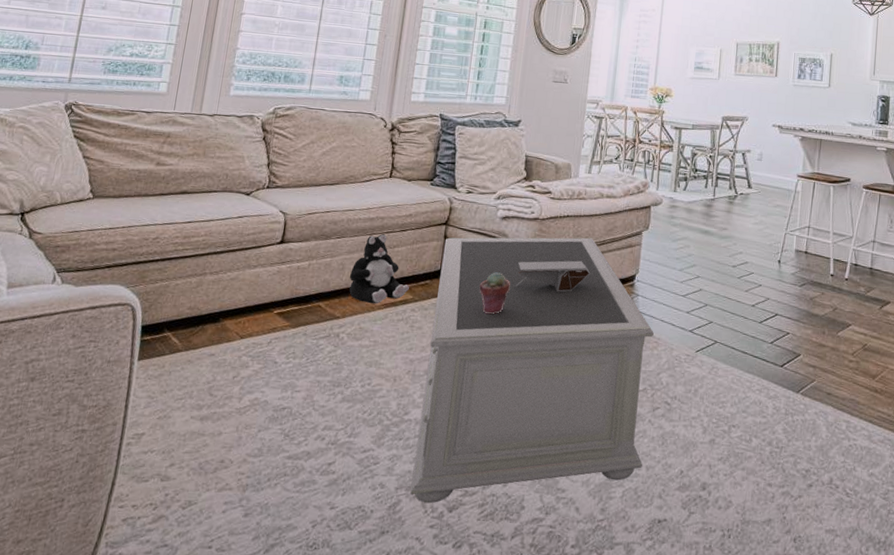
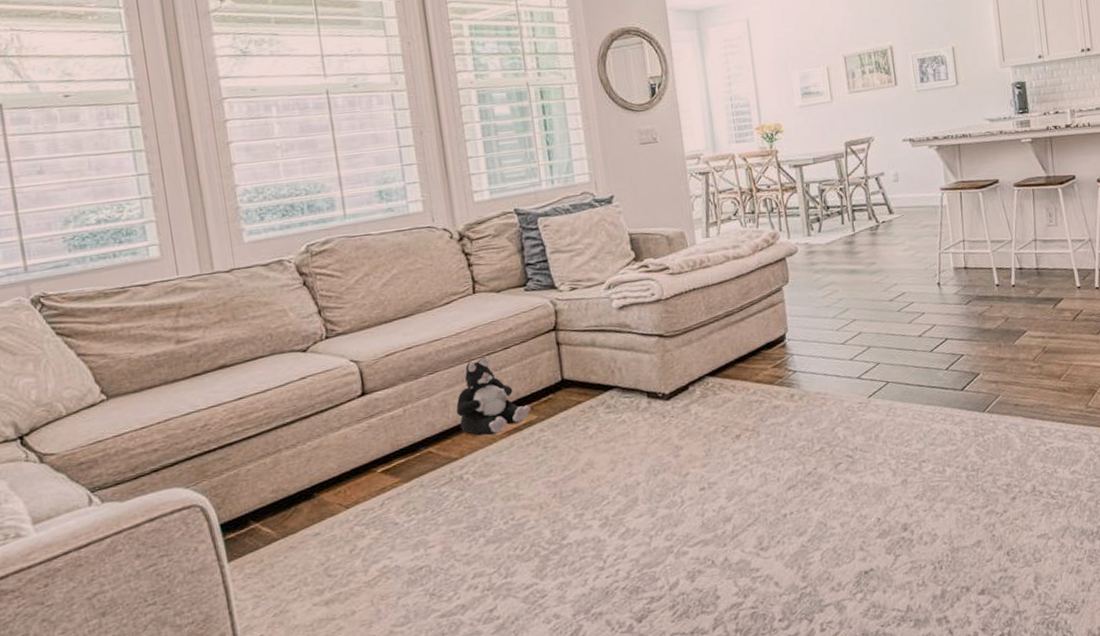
coffee table: present [410,237,654,503] -> none [558,306,837,621]
potted succulent: present [479,272,510,315] -> none [611,367,647,415]
decorative bowl: present [515,260,591,292] -> none [650,333,735,378]

